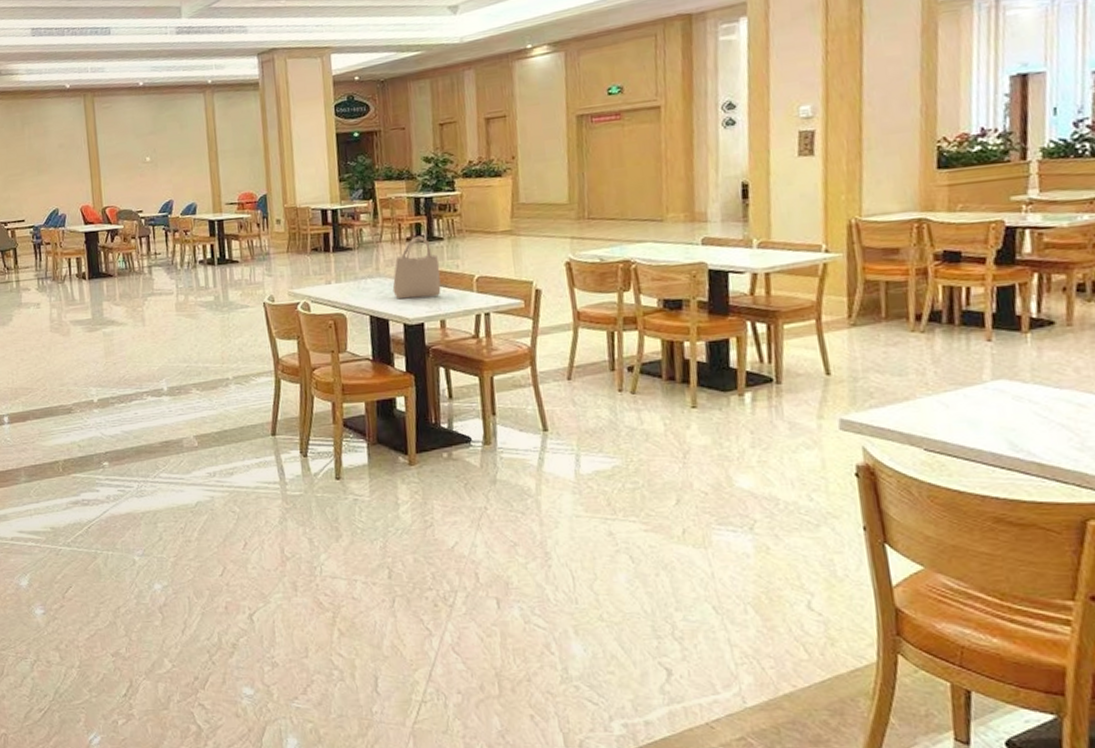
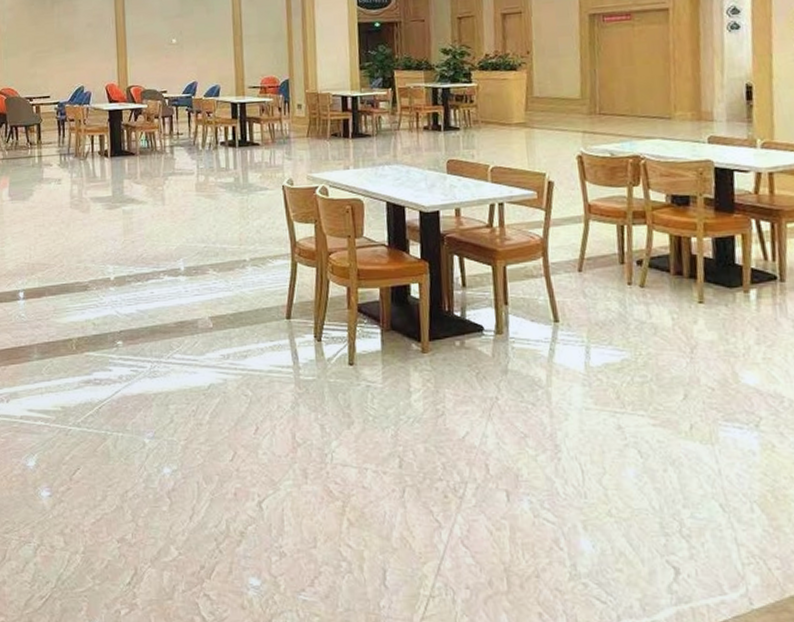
handbag: present [392,235,441,300] -> none [409,124,457,187]

